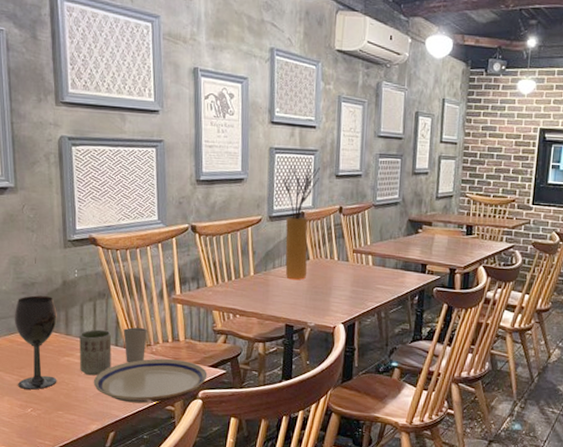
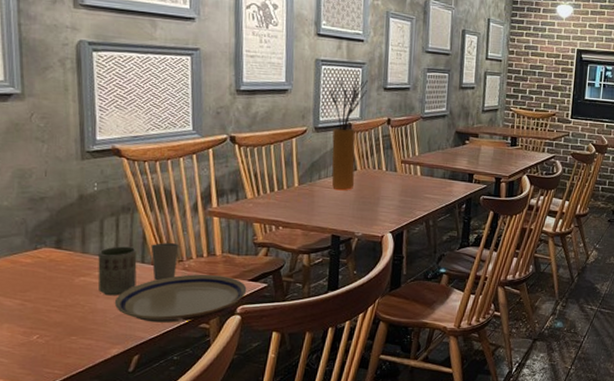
wine glass: present [14,295,57,390] -> none [17,211,72,314]

